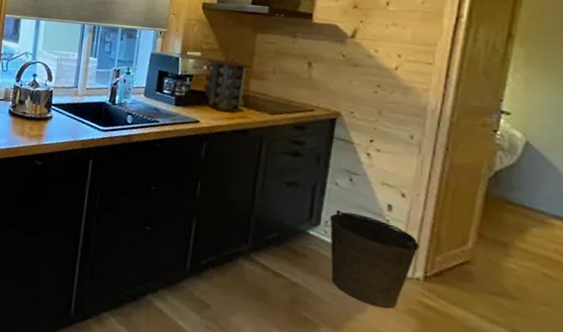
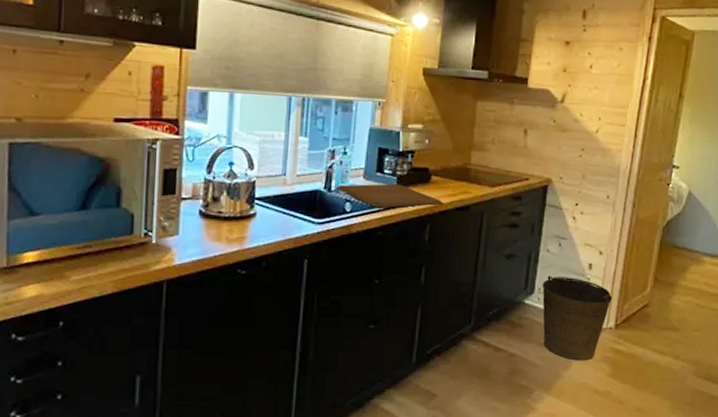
chopping board: none [119,99,221,127] -> present [336,183,443,209]
spice rack: present [201,53,251,113] -> none [423,124,472,188]

